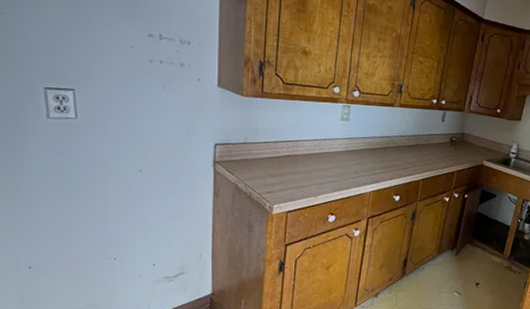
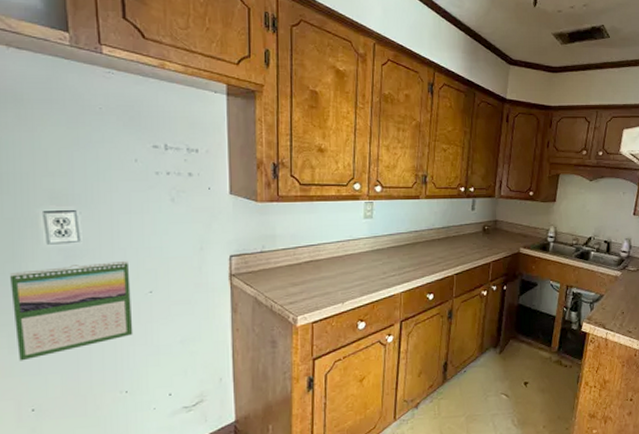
calendar: none [13,139,123,223] -> present [10,261,133,361]

